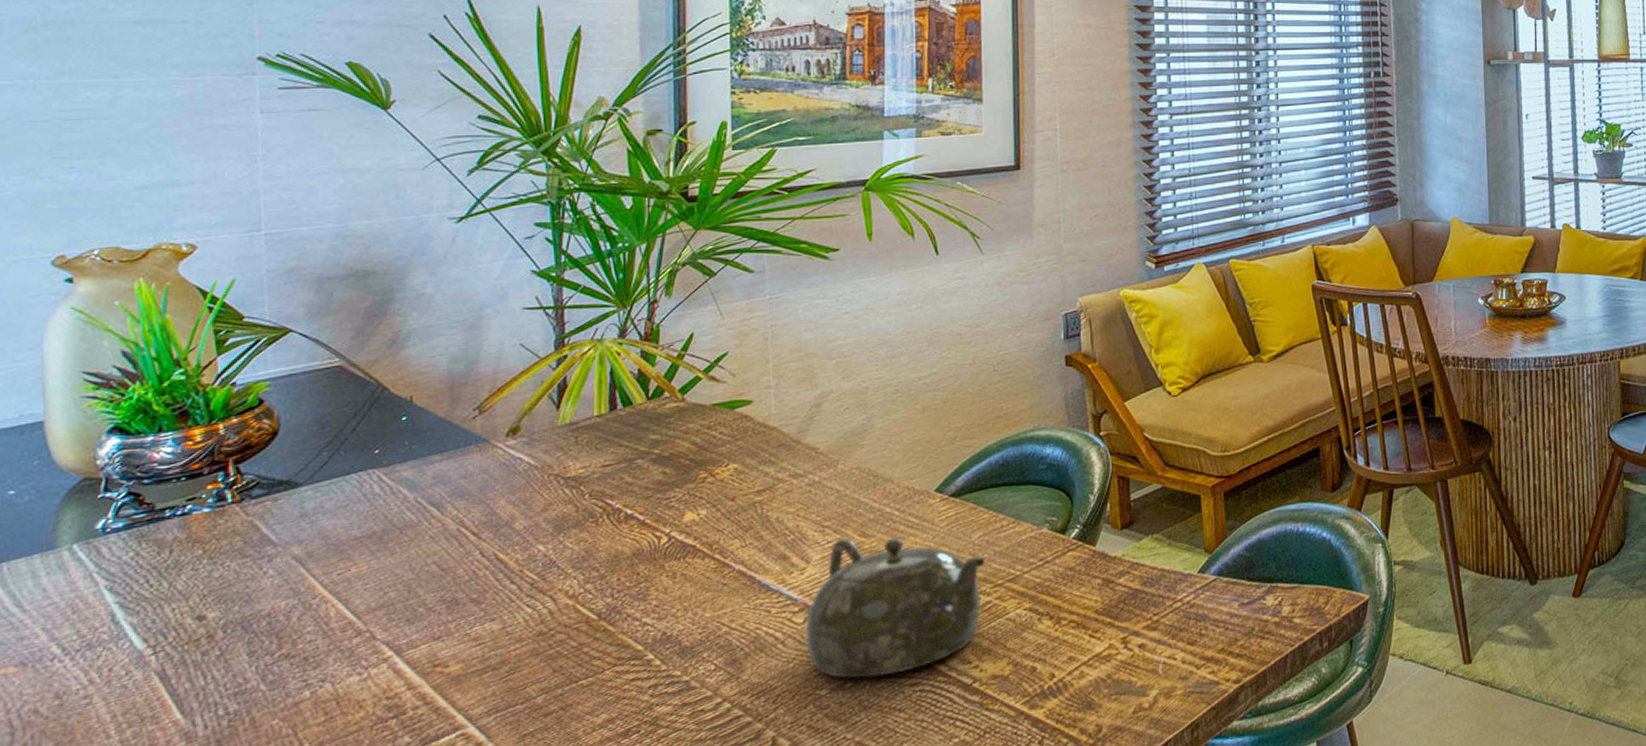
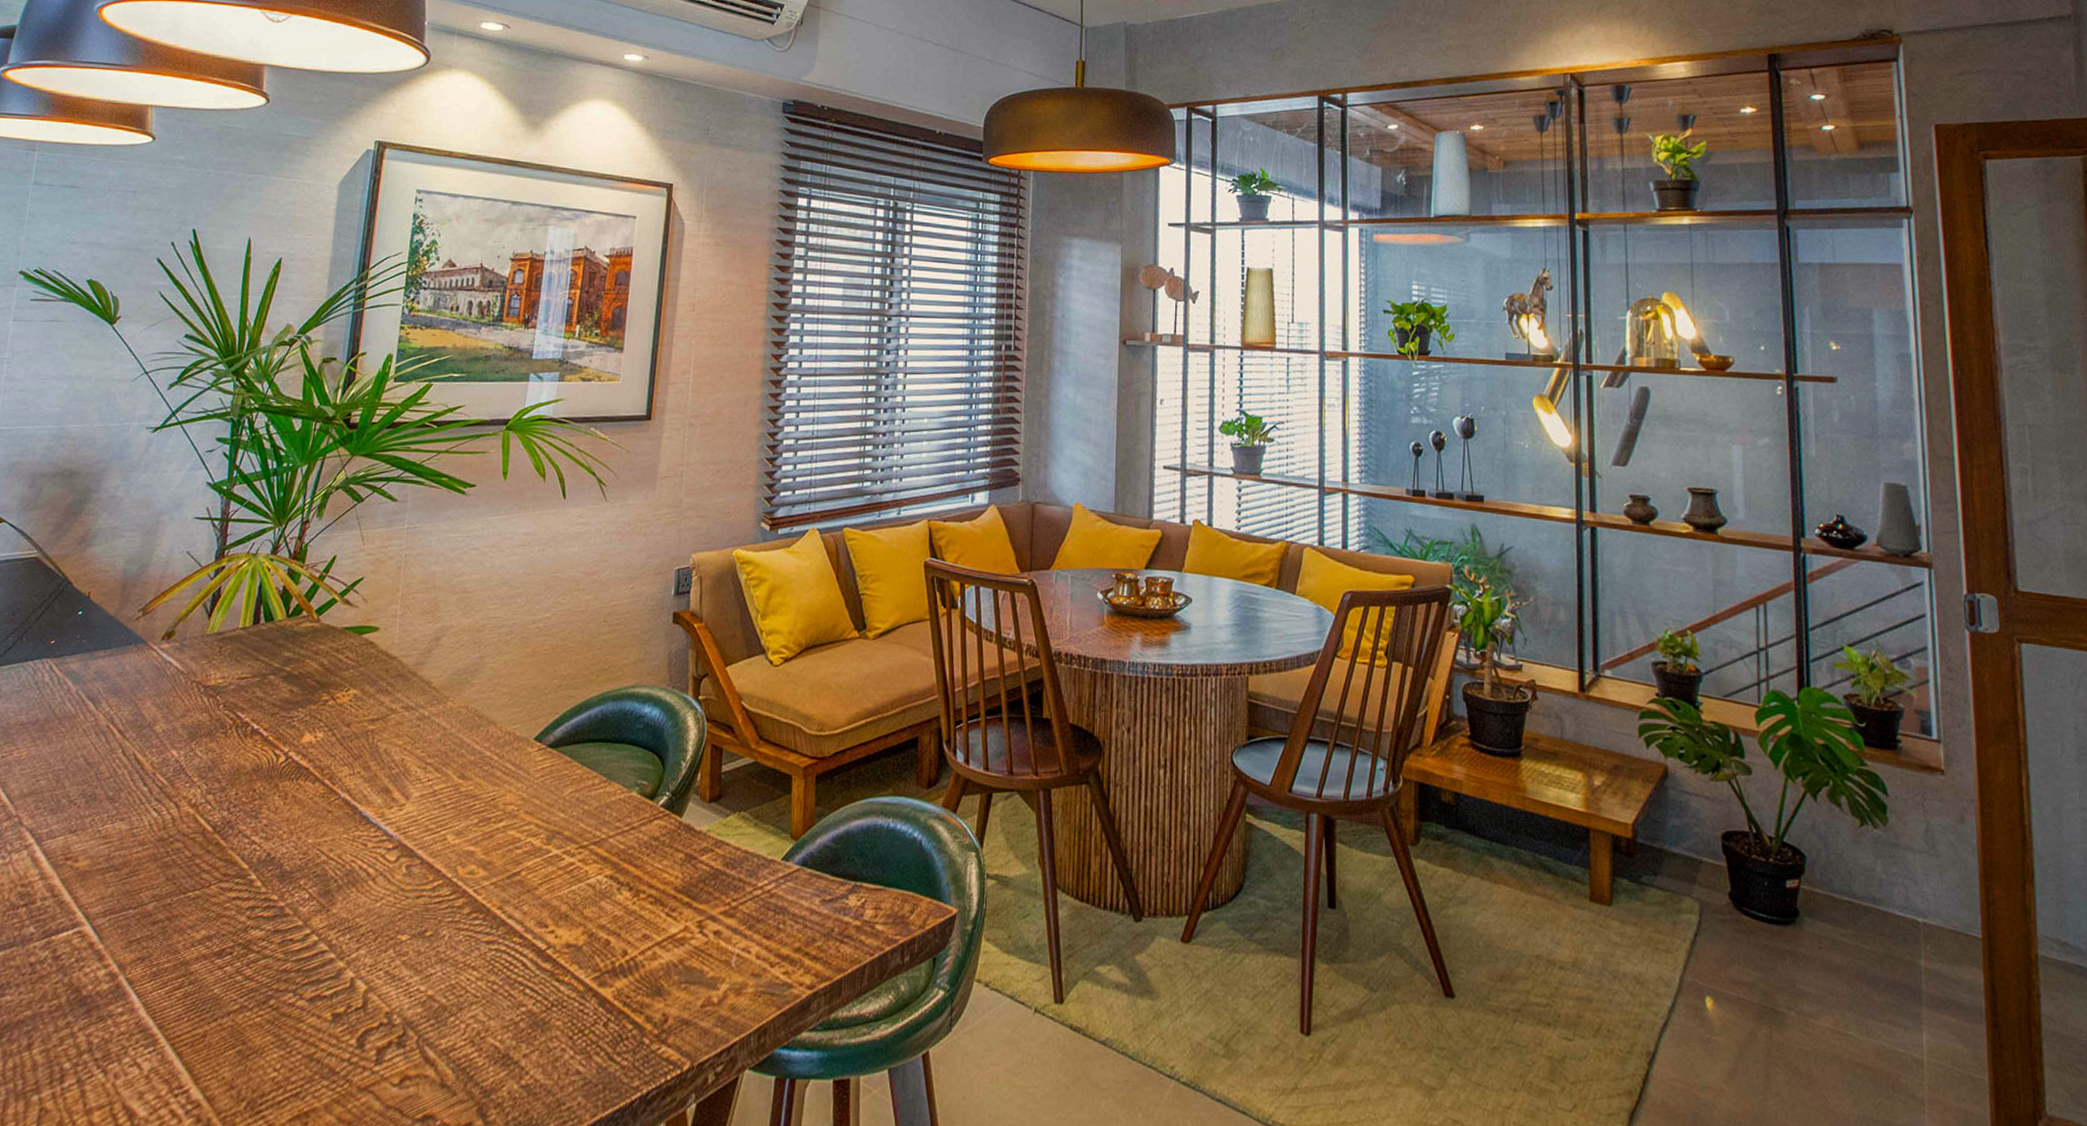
teapot: present [805,536,985,679] -> none [394,778,573,929]

